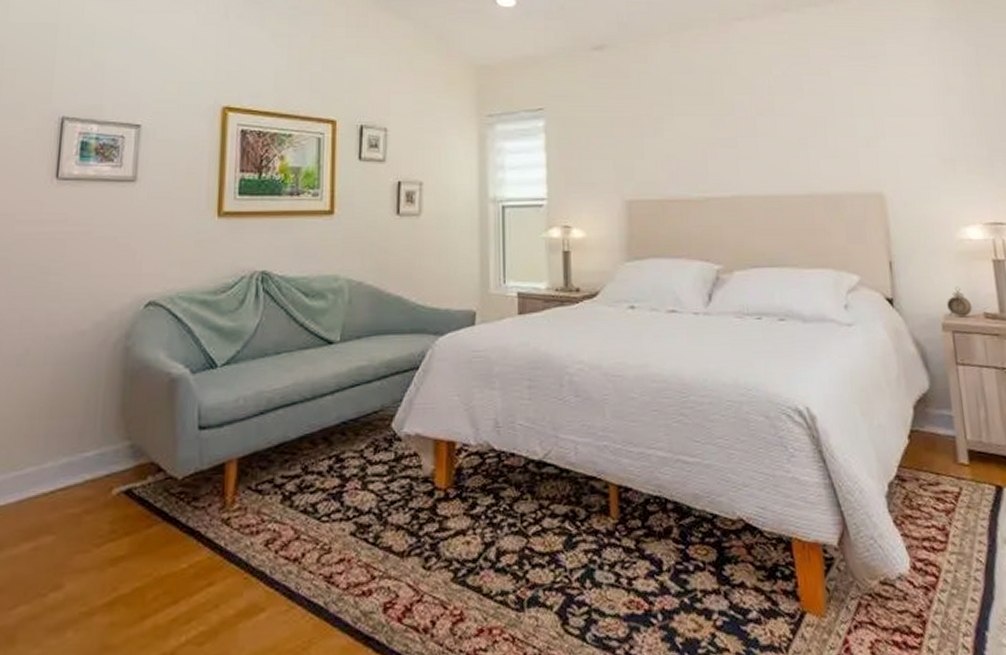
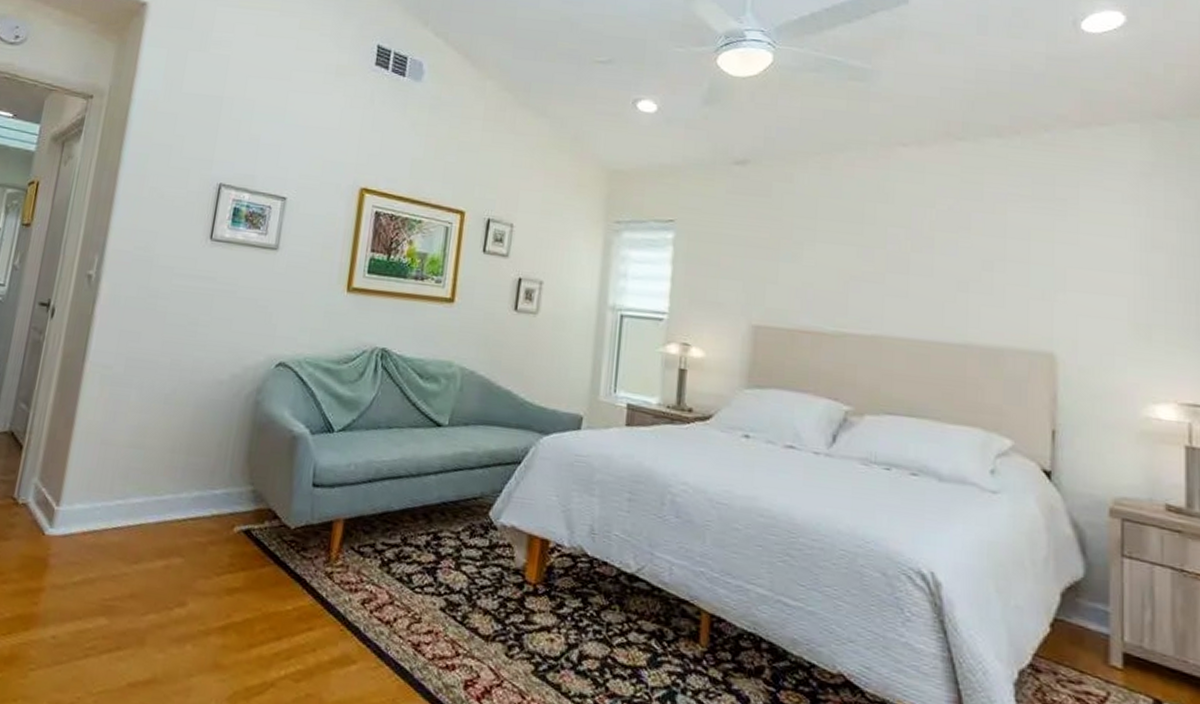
alarm clock: present [946,286,972,318] -> none [1118,469,1151,506]

